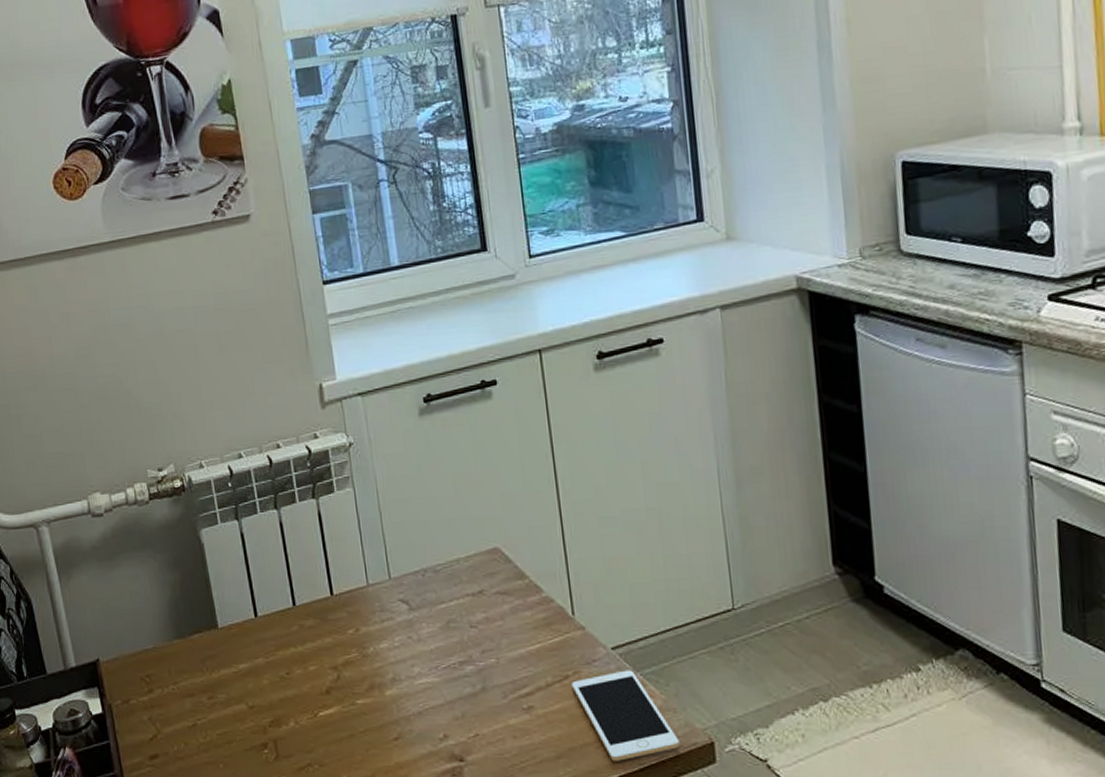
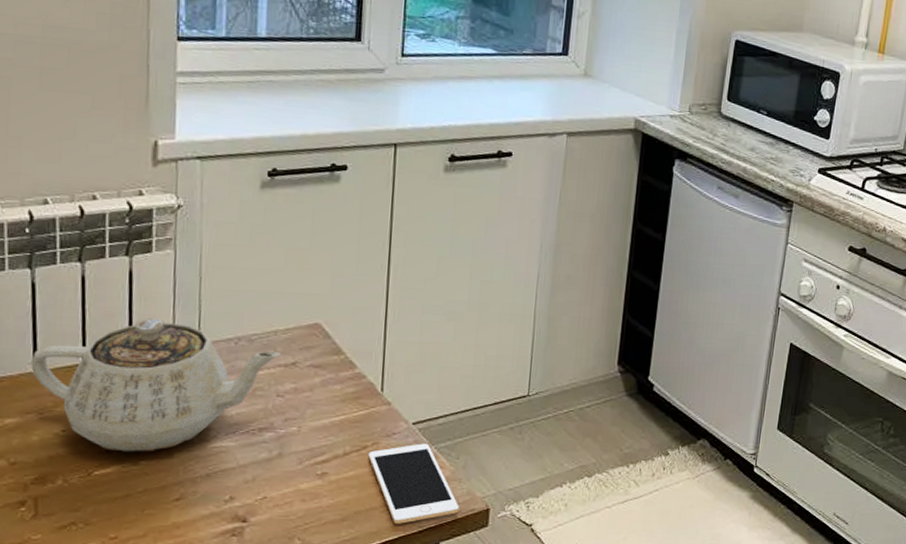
teapot: none [251,557,467,692] -> present [30,318,281,452]

